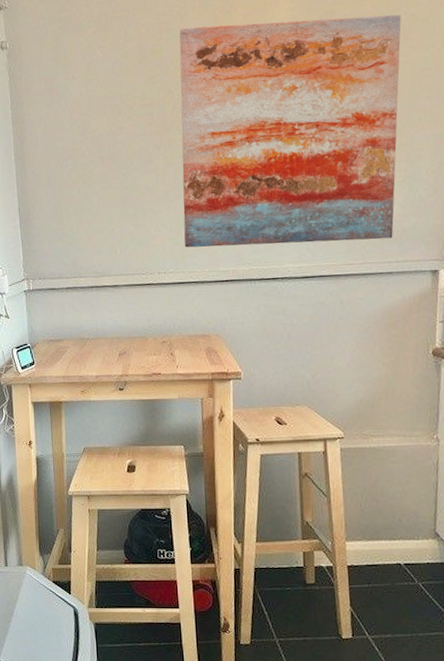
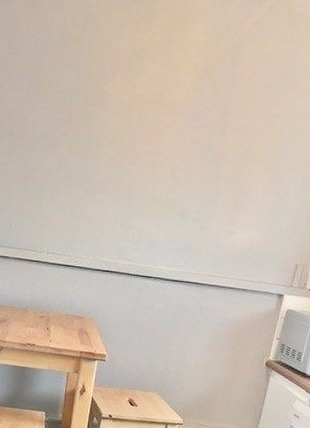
wall art: present [179,14,401,248] -> none [74,24,296,260]

